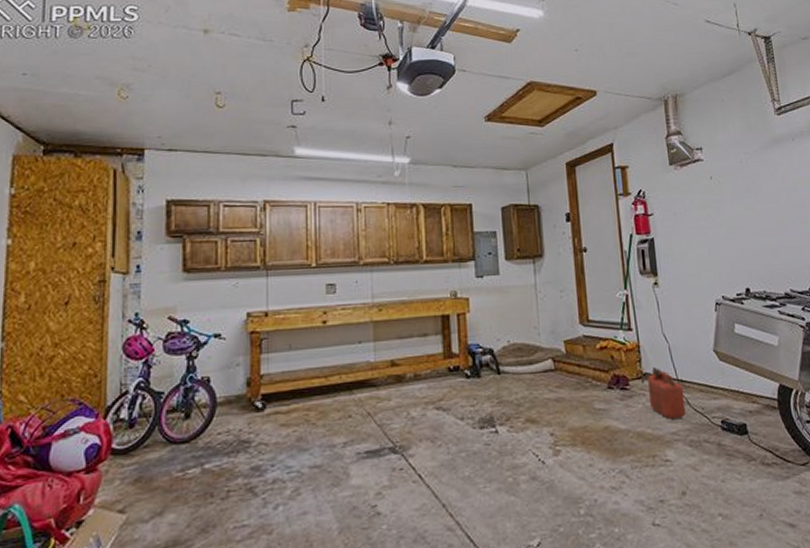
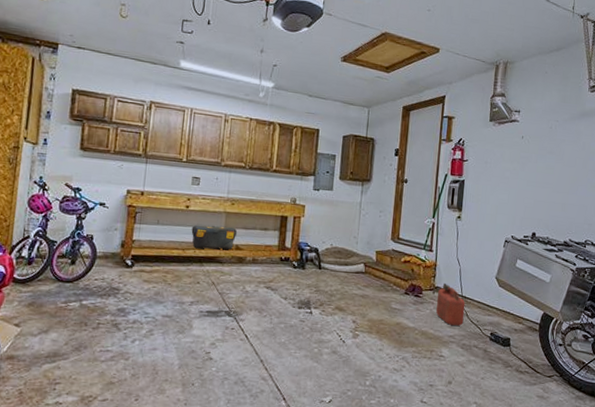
toolbox: none [333,340,390,373] -> present [191,225,237,250]

